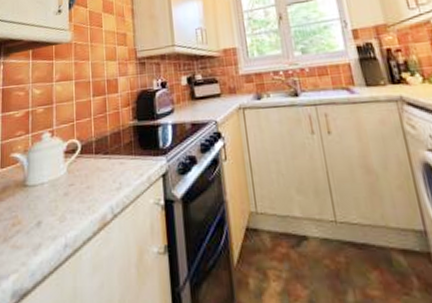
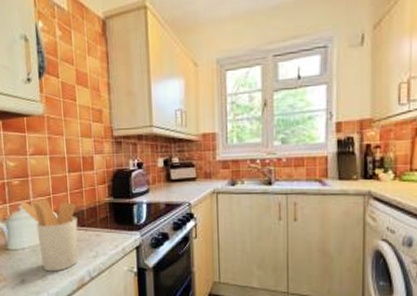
utensil holder: none [43,126,101,210] -> present [20,199,78,272]

